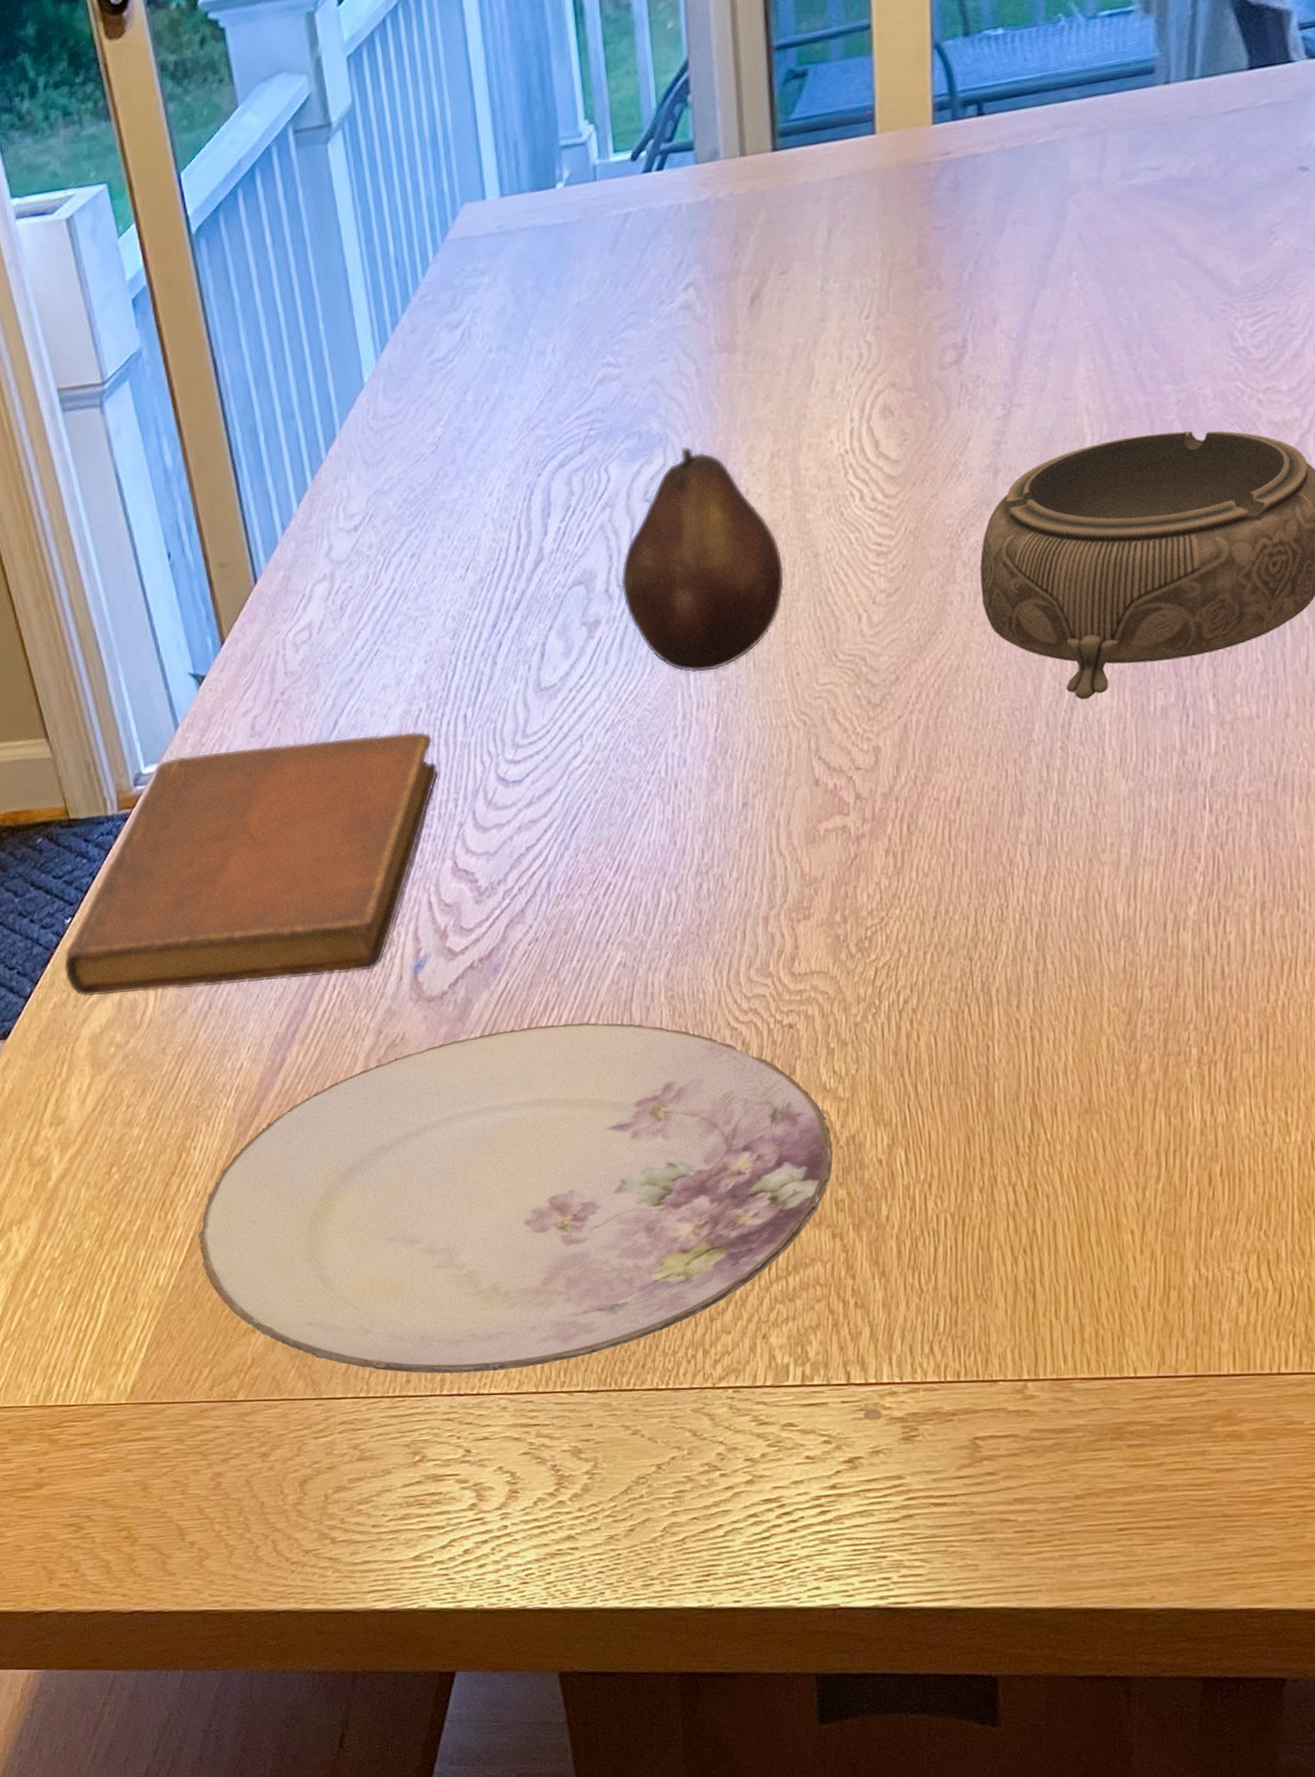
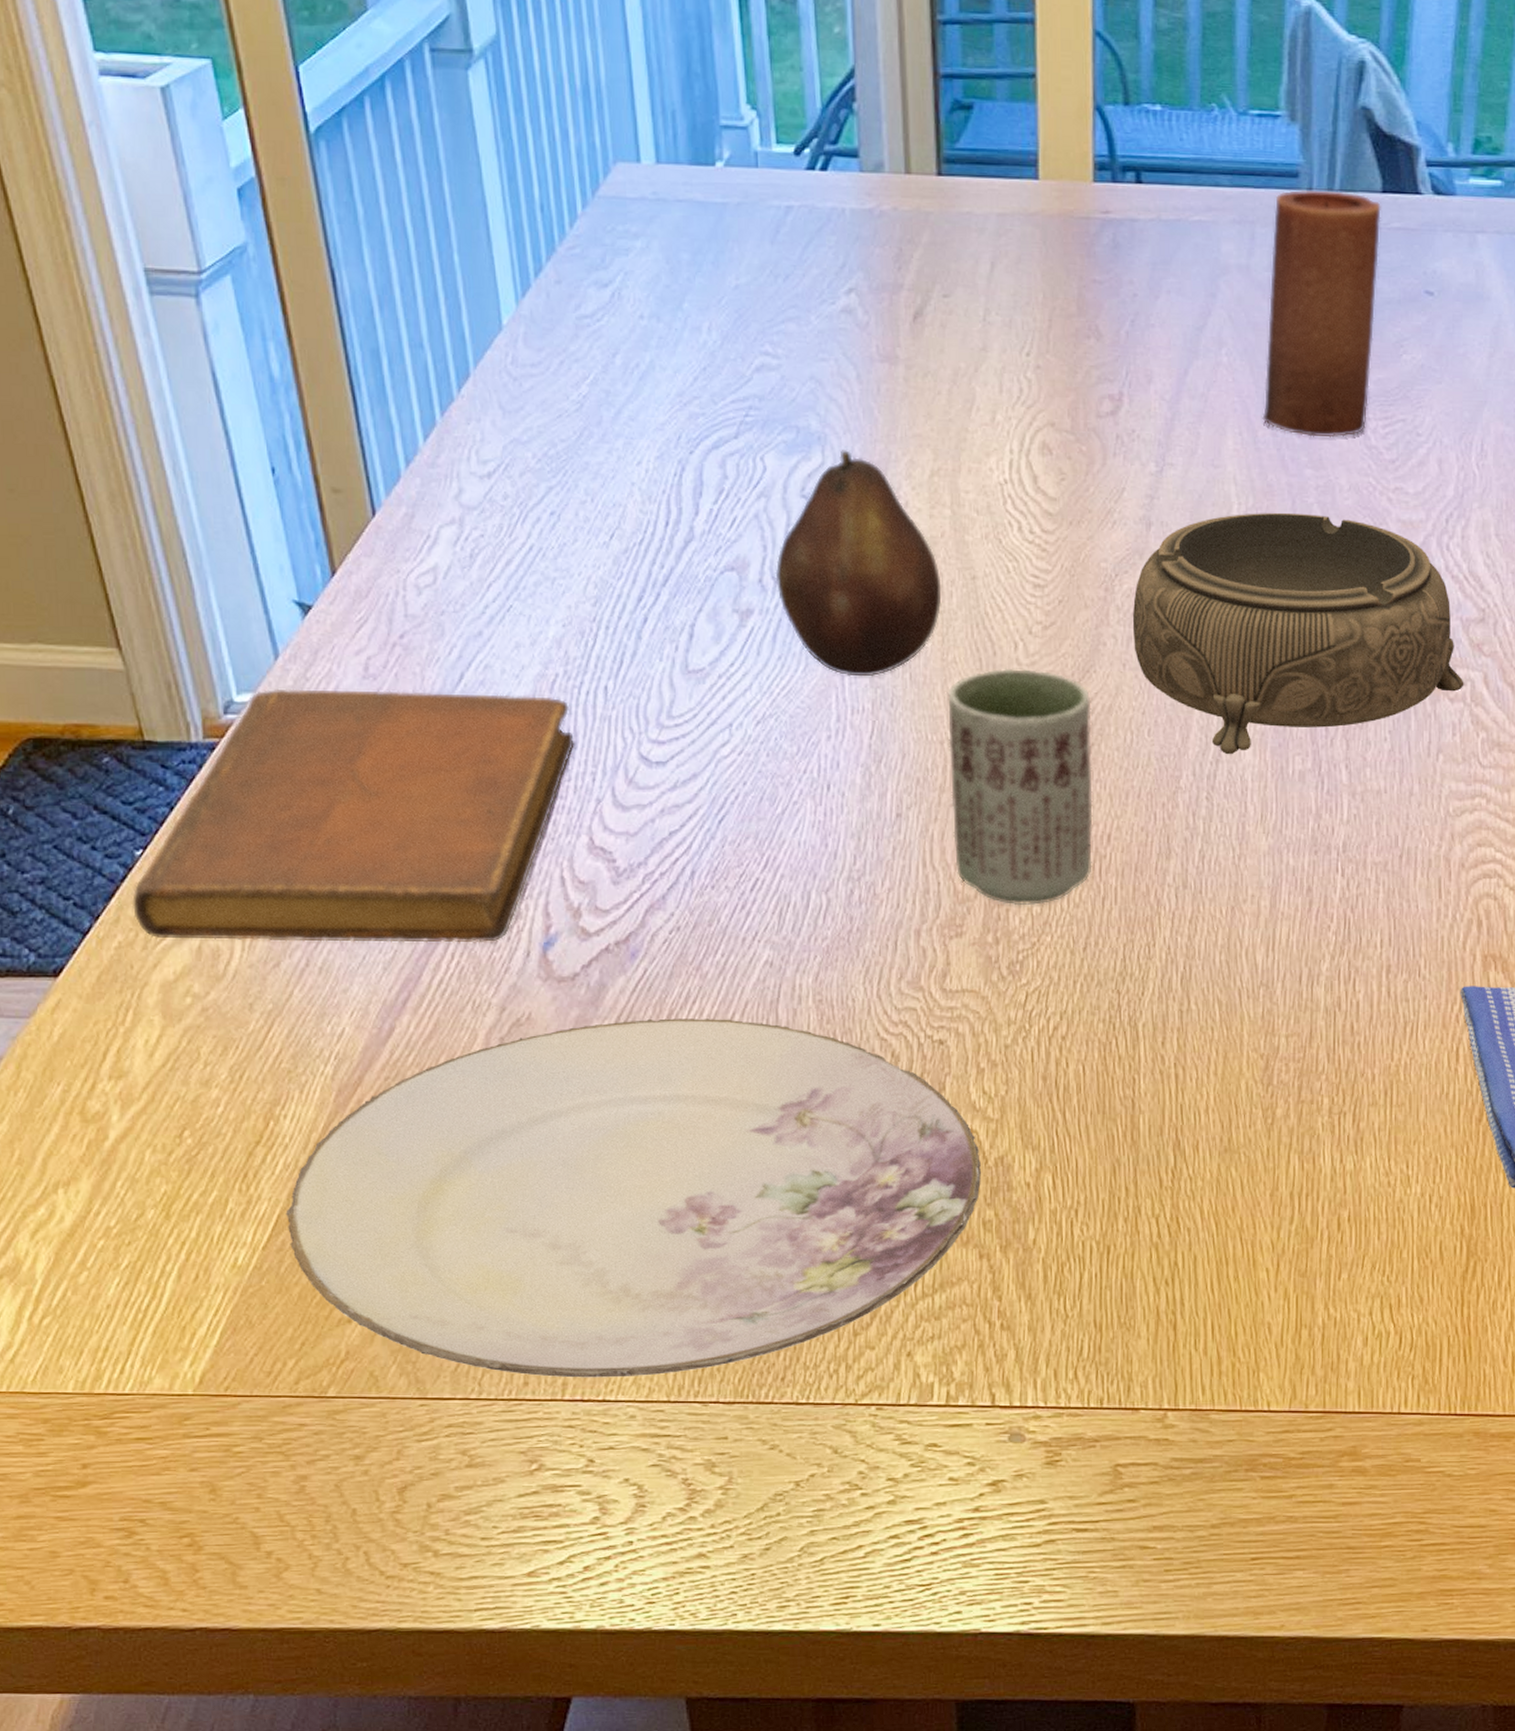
cup: none [791,638,942,882] -> present [948,668,1093,906]
candle: none [1117,76,1248,350] -> present [1262,189,1381,438]

